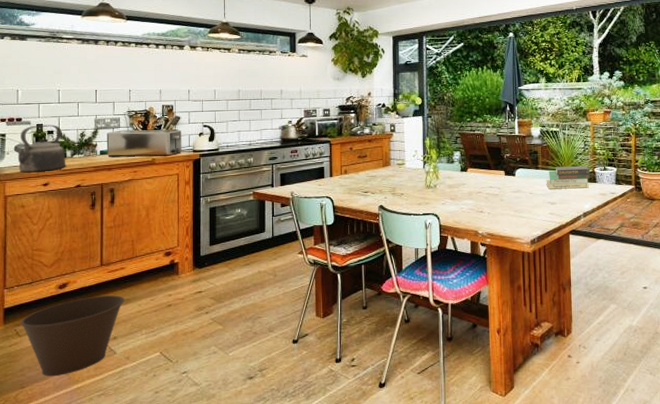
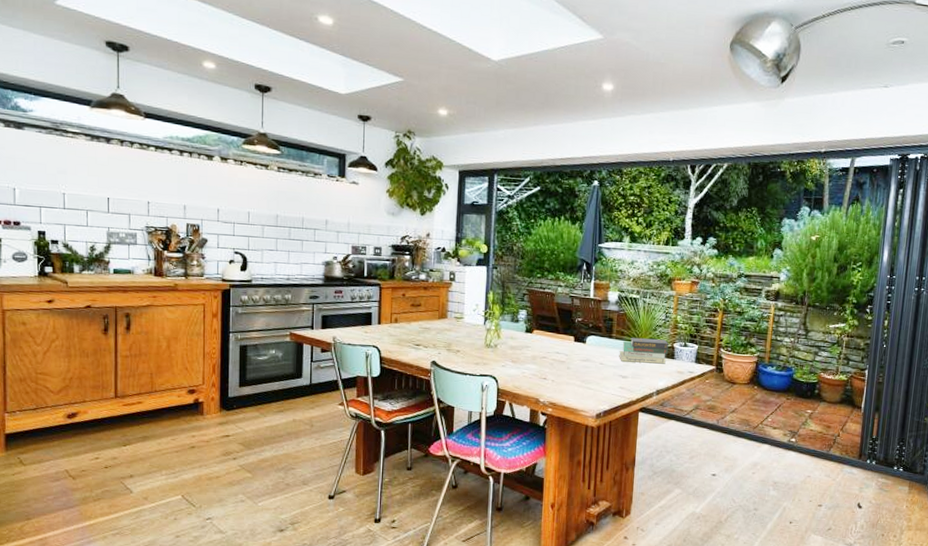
kettle: present [14,125,66,173] -> none [12,232,74,287]
basket: present [20,295,125,376] -> none [23,429,143,510]
toaster: present [106,129,183,158] -> none [121,247,210,284]

